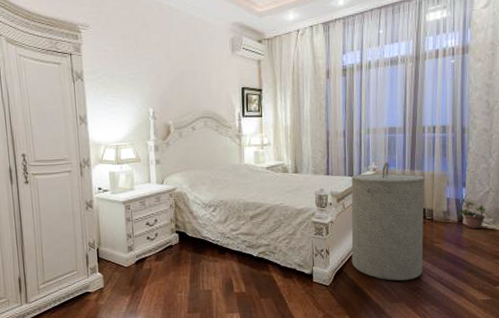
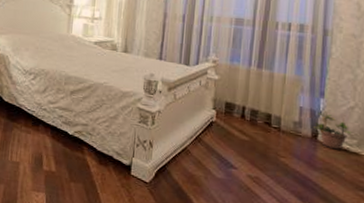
laundry hamper: present [351,161,425,281] -> none [178,54,275,195]

